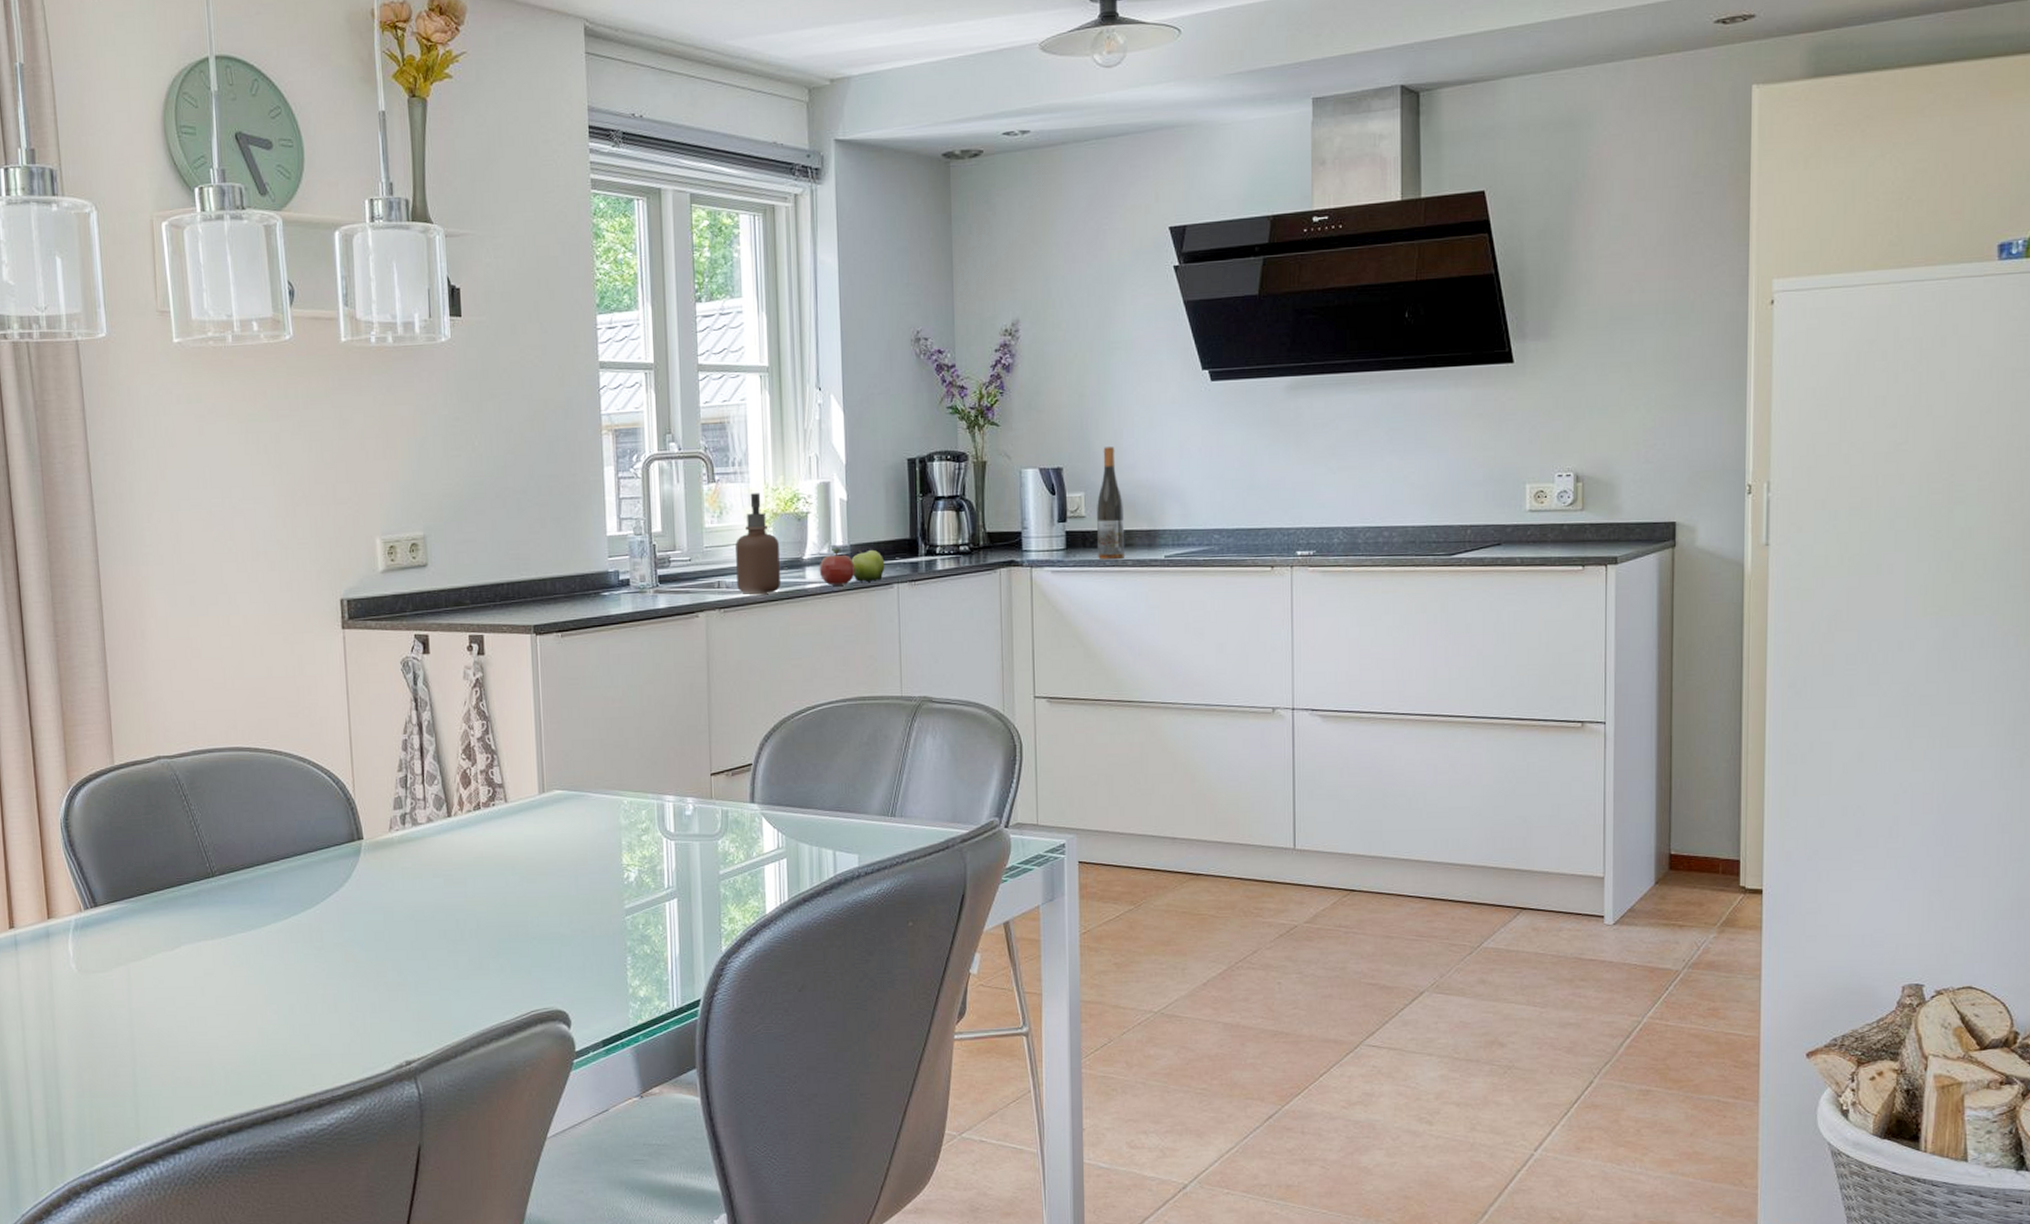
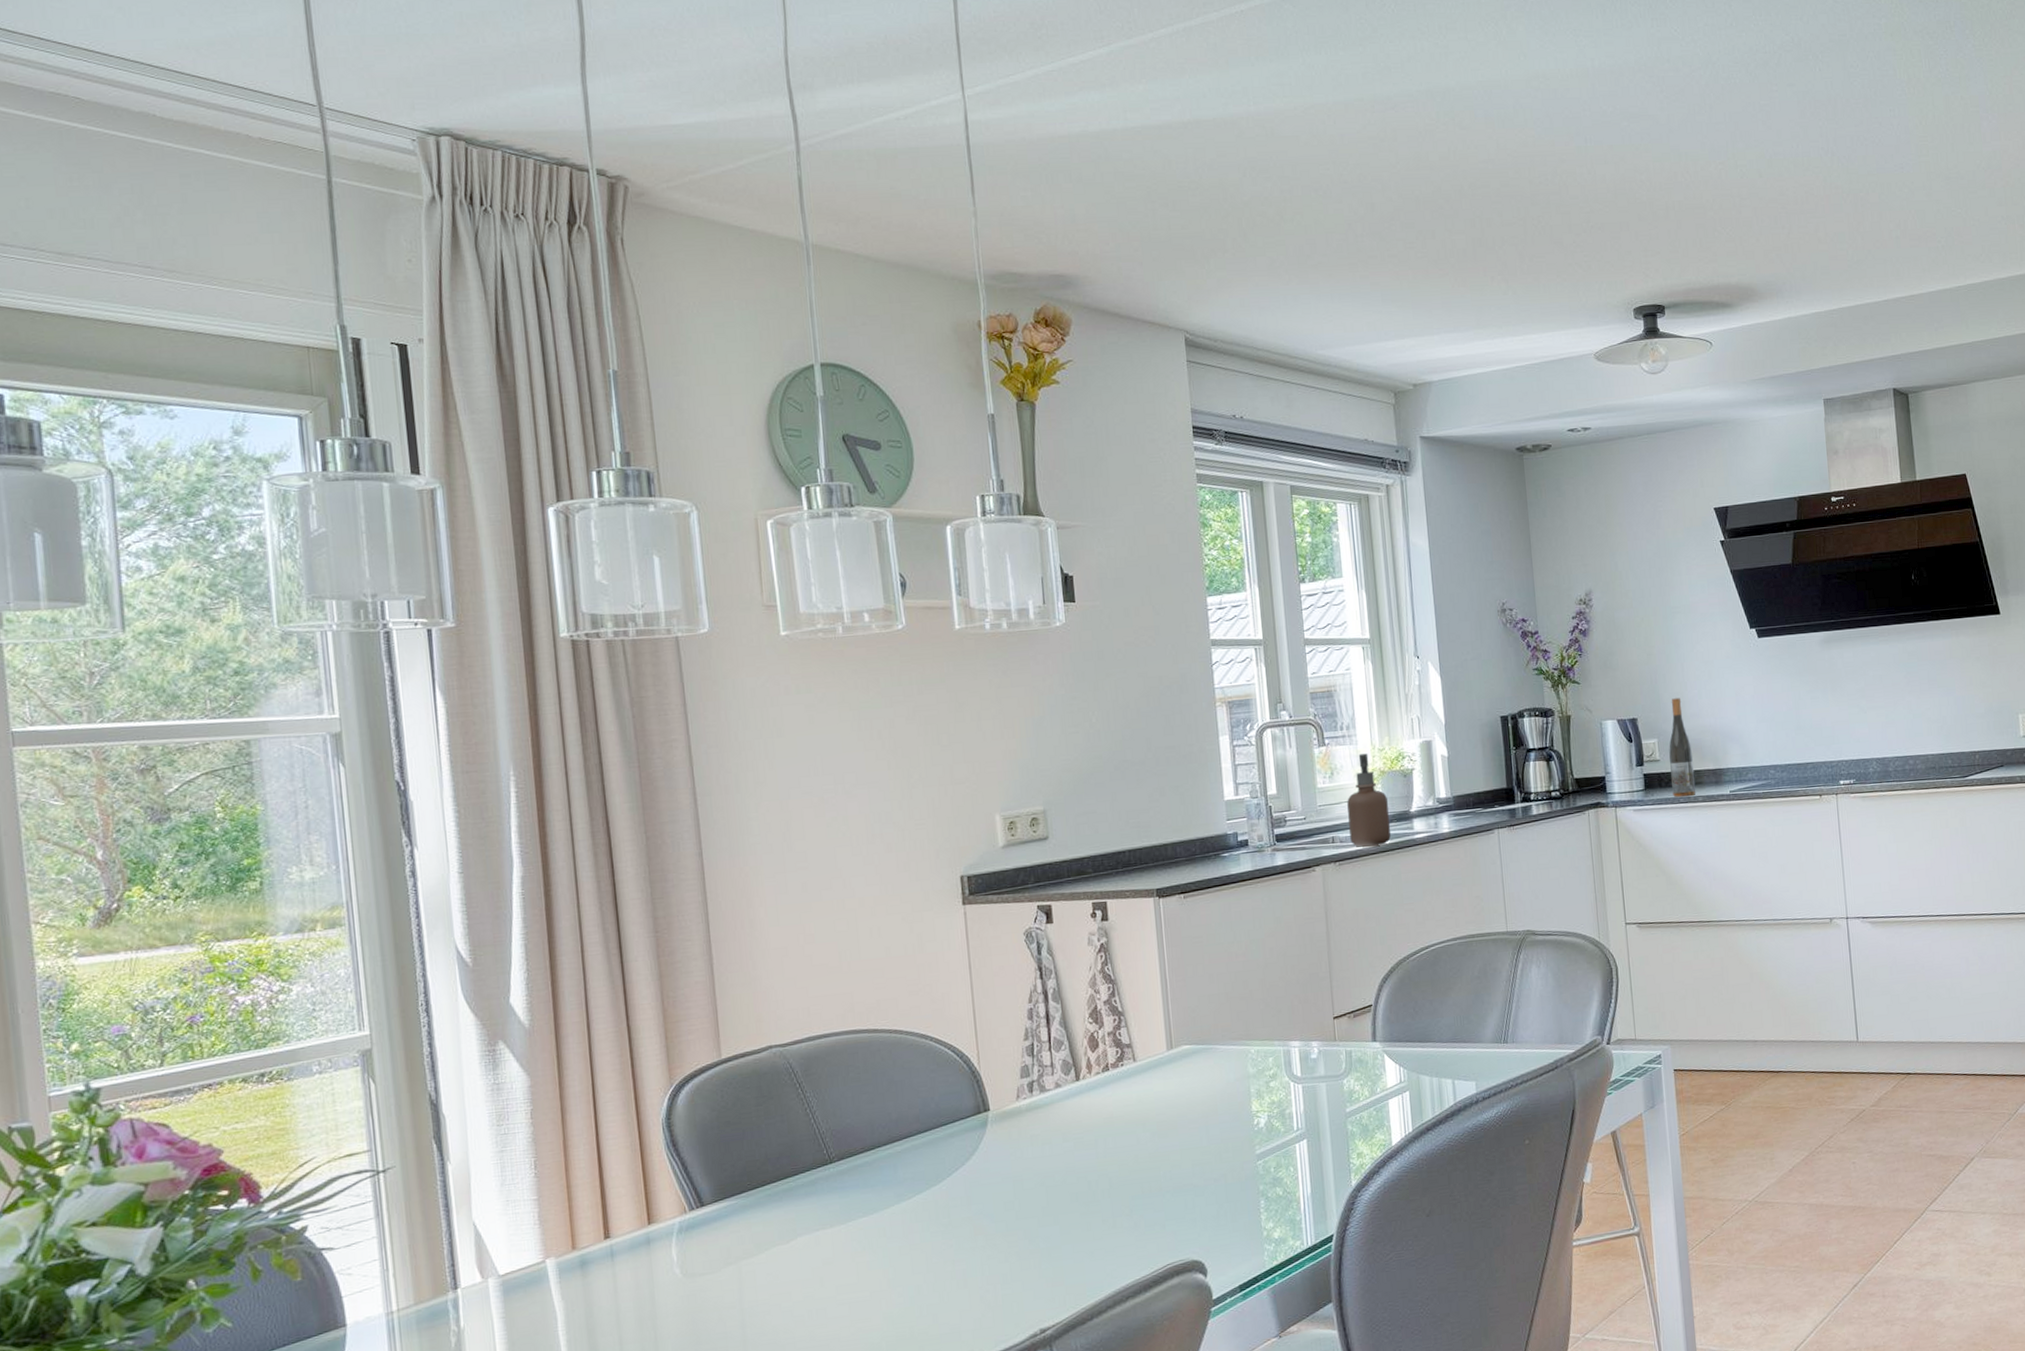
fruit: present [819,548,855,586] -> none [1425,799,1459,835]
fruit: present [851,549,885,582] -> none [1454,799,1486,830]

